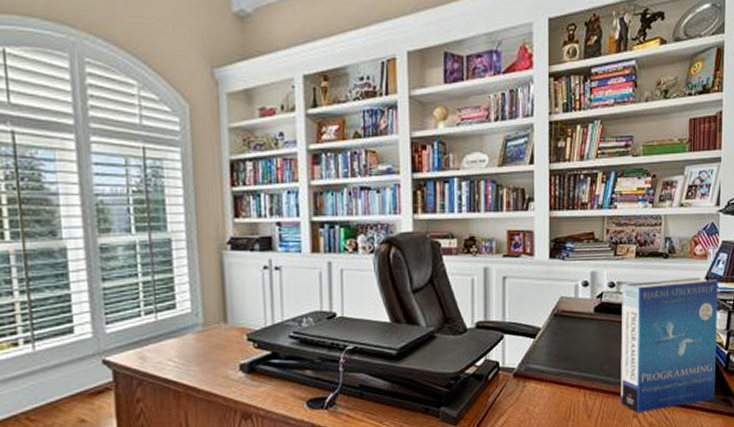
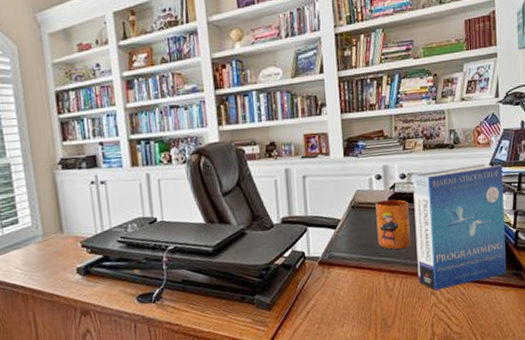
mug: none [579,310,616,366] -> present [375,199,411,250]

